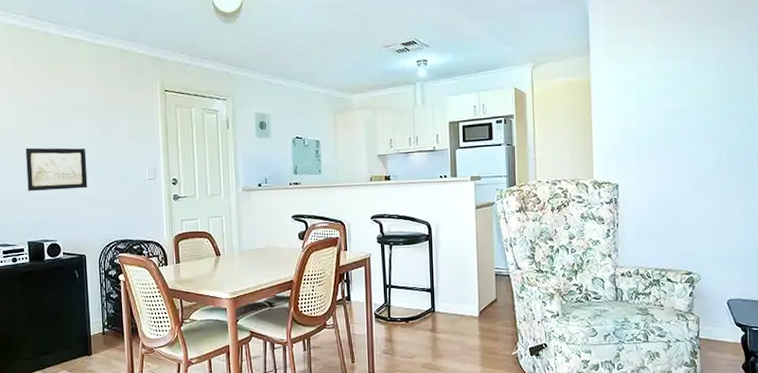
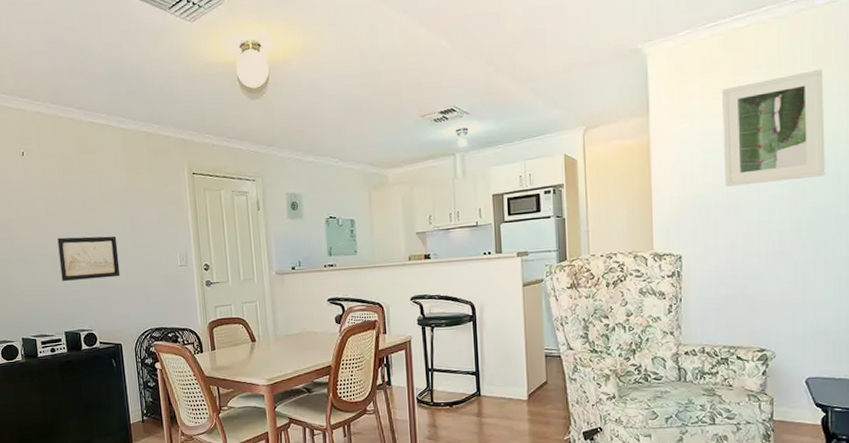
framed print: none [653,22,742,123] -> present [722,68,825,187]

